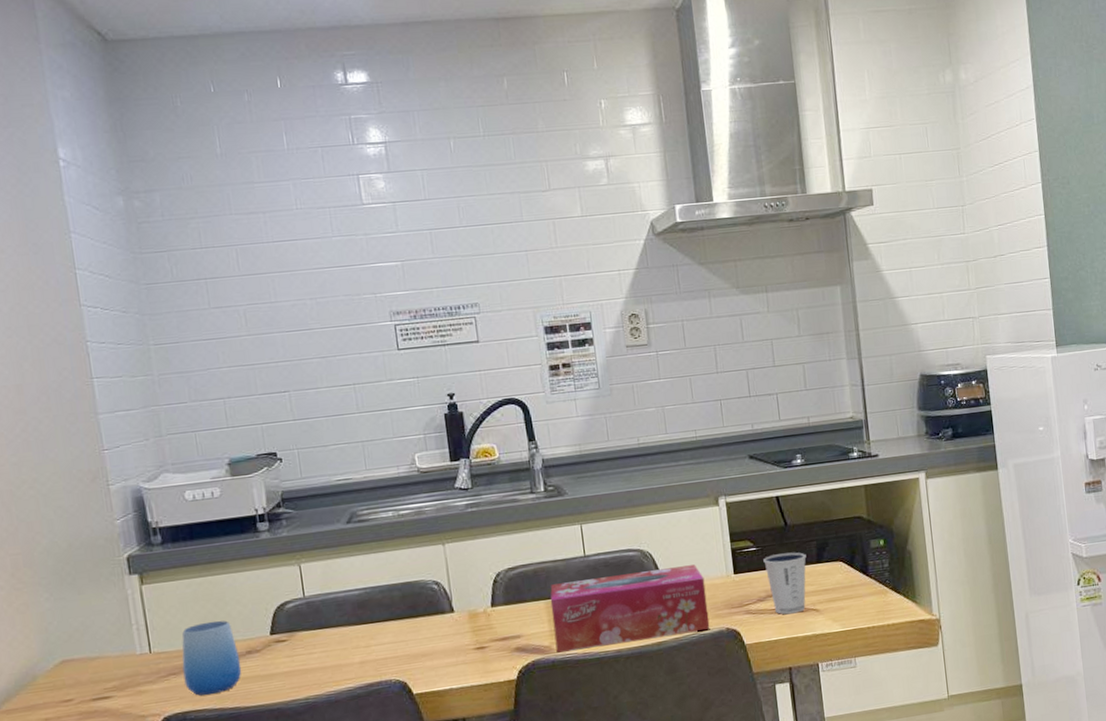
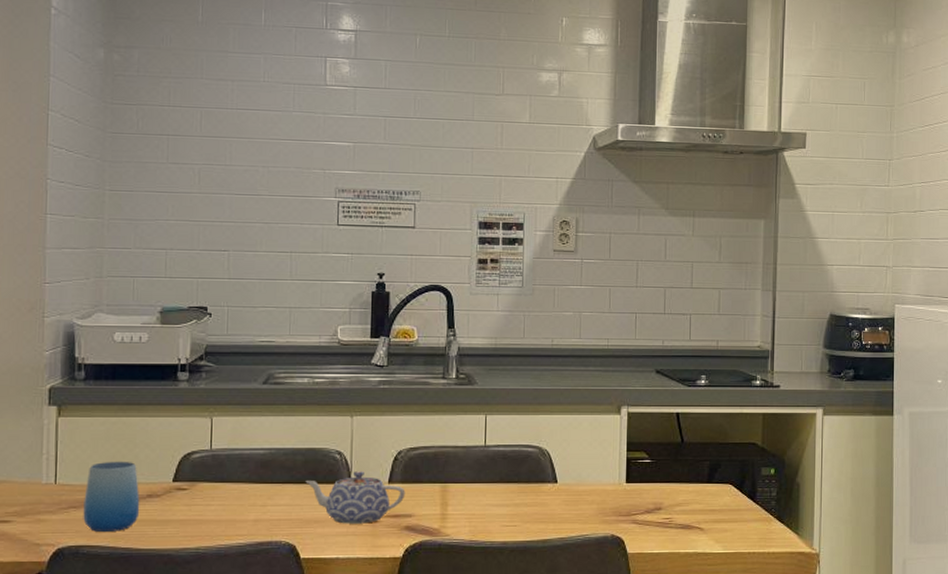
teapot: none [406,598,511,654] -> present [305,471,405,524]
tissue box: present [550,565,710,653] -> none [444,468,597,537]
dixie cup: present [763,552,806,614] -> none [656,469,698,529]

